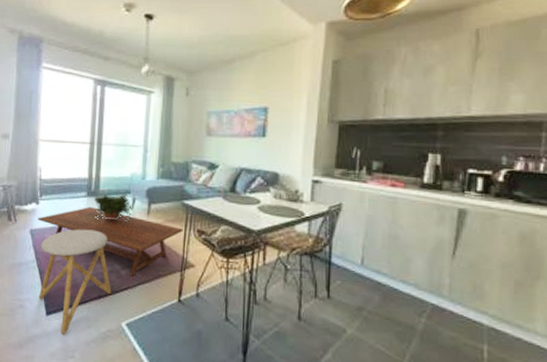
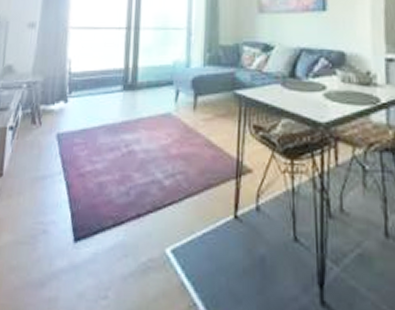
coffee table: present [37,207,183,277] -> none [66,103,236,188]
stool: present [38,229,112,335] -> none [64,130,153,267]
potted plant: present [93,193,133,223] -> none [130,85,177,120]

